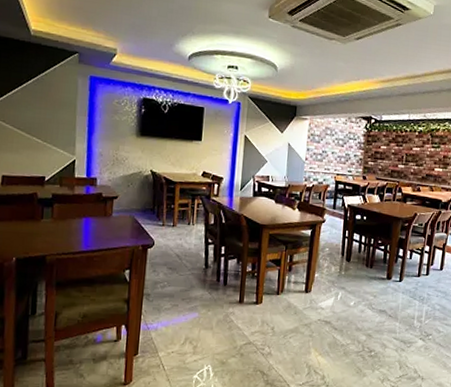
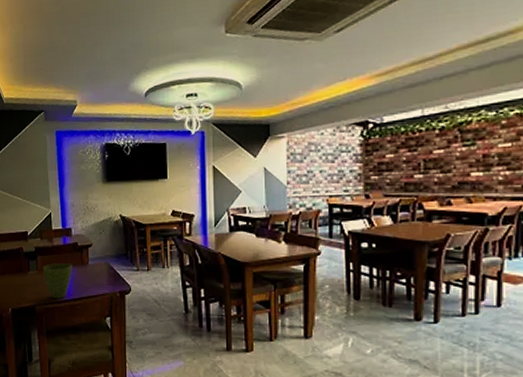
flower pot: none [59,212,94,250] -> present [43,263,72,299]

